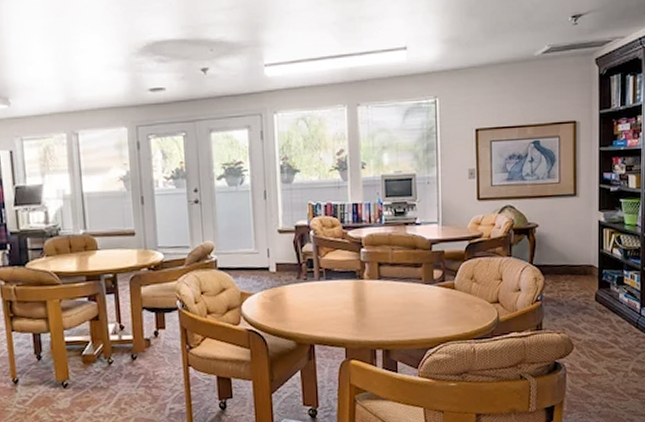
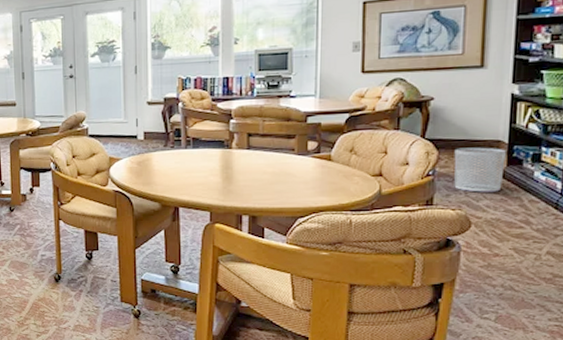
waste bin: none [557,272,597,316] -> present [454,147,506,192]

